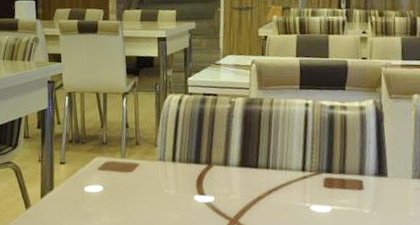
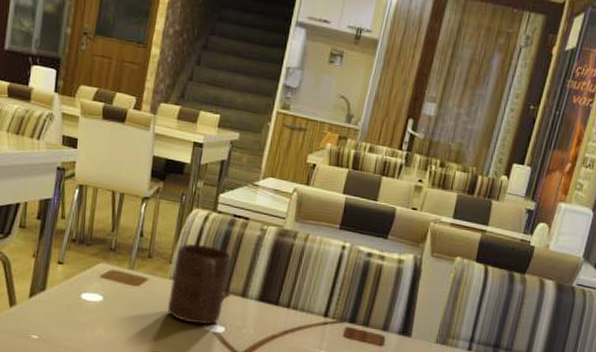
cup: none [159,125,210,198] -> present [167,244,232,325]

